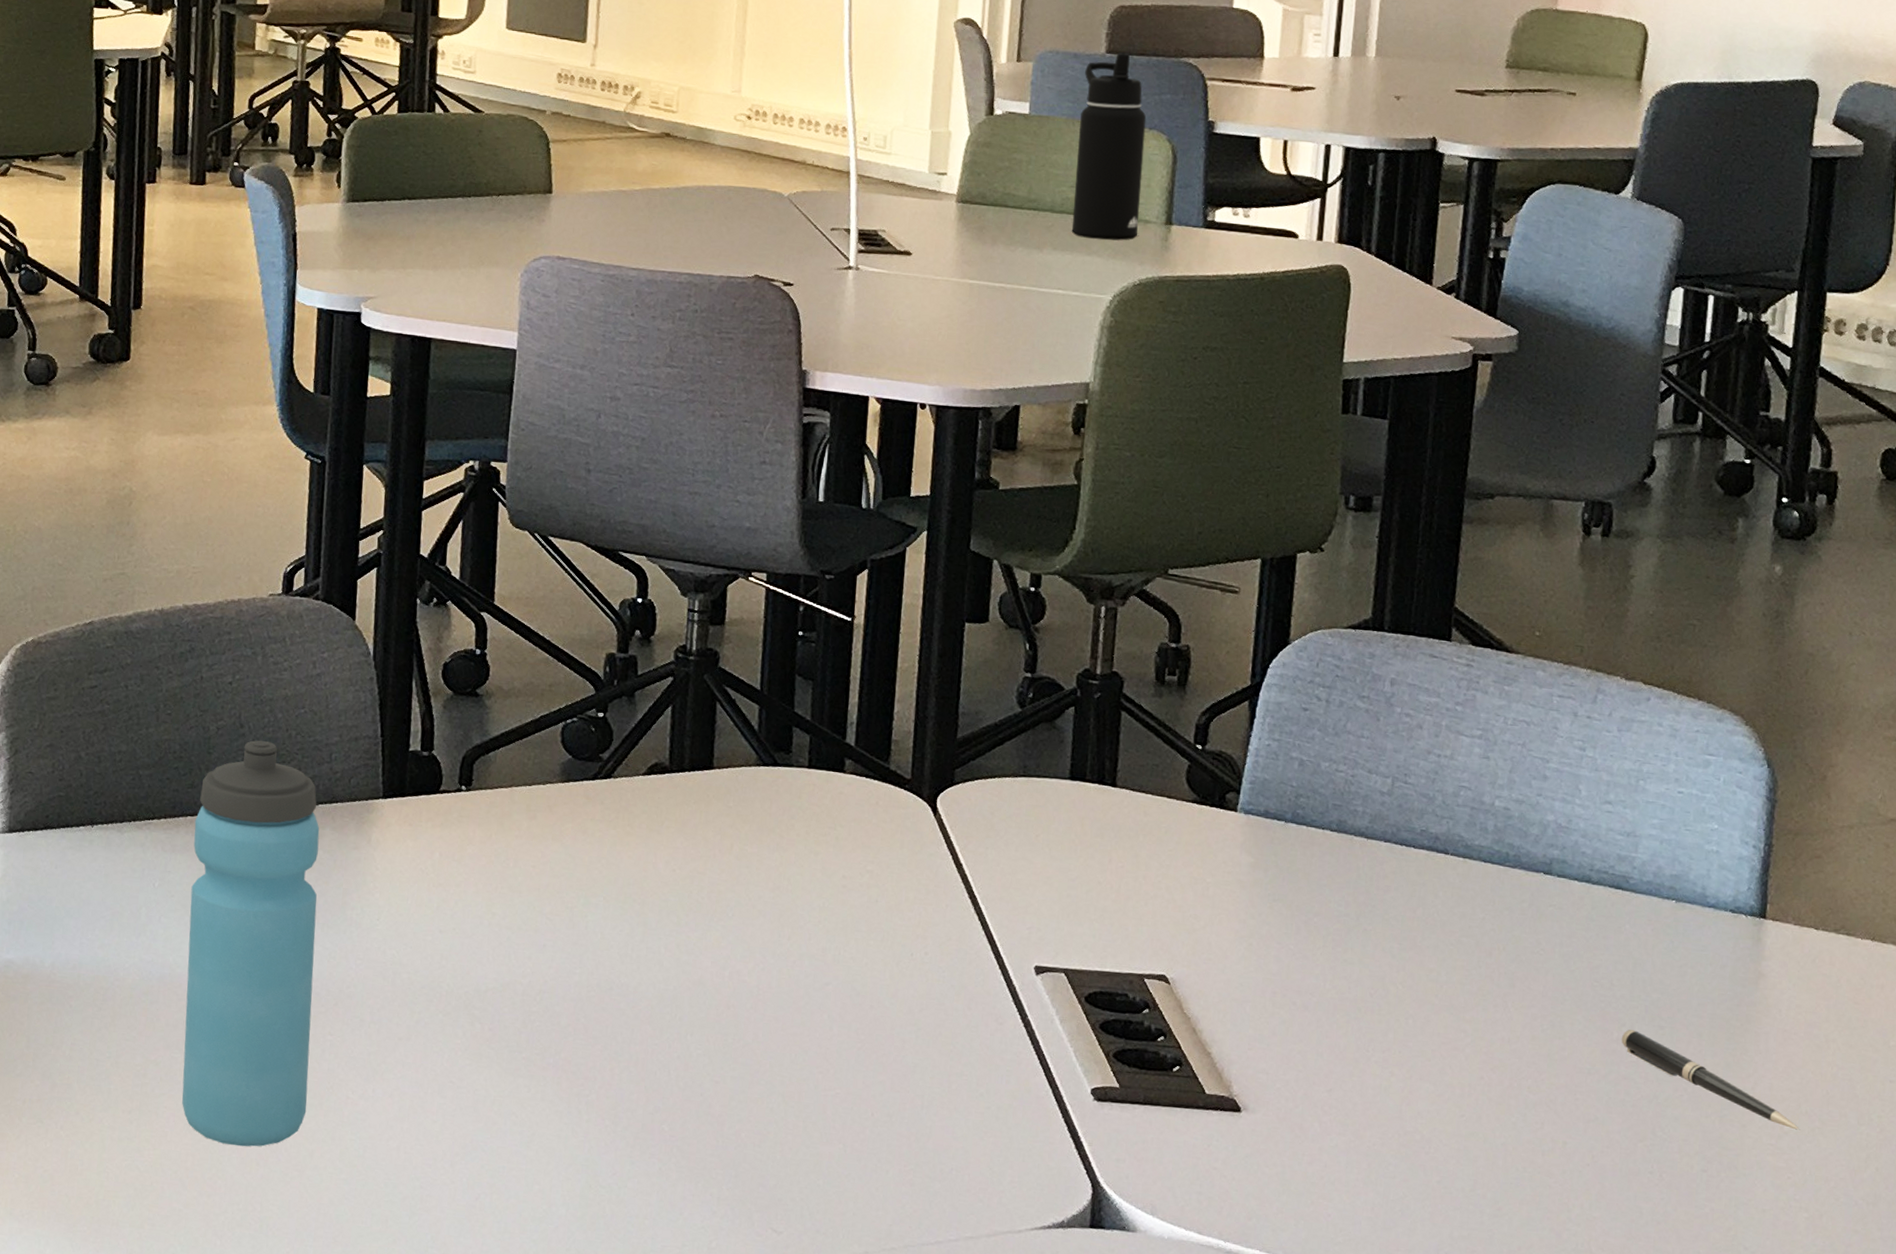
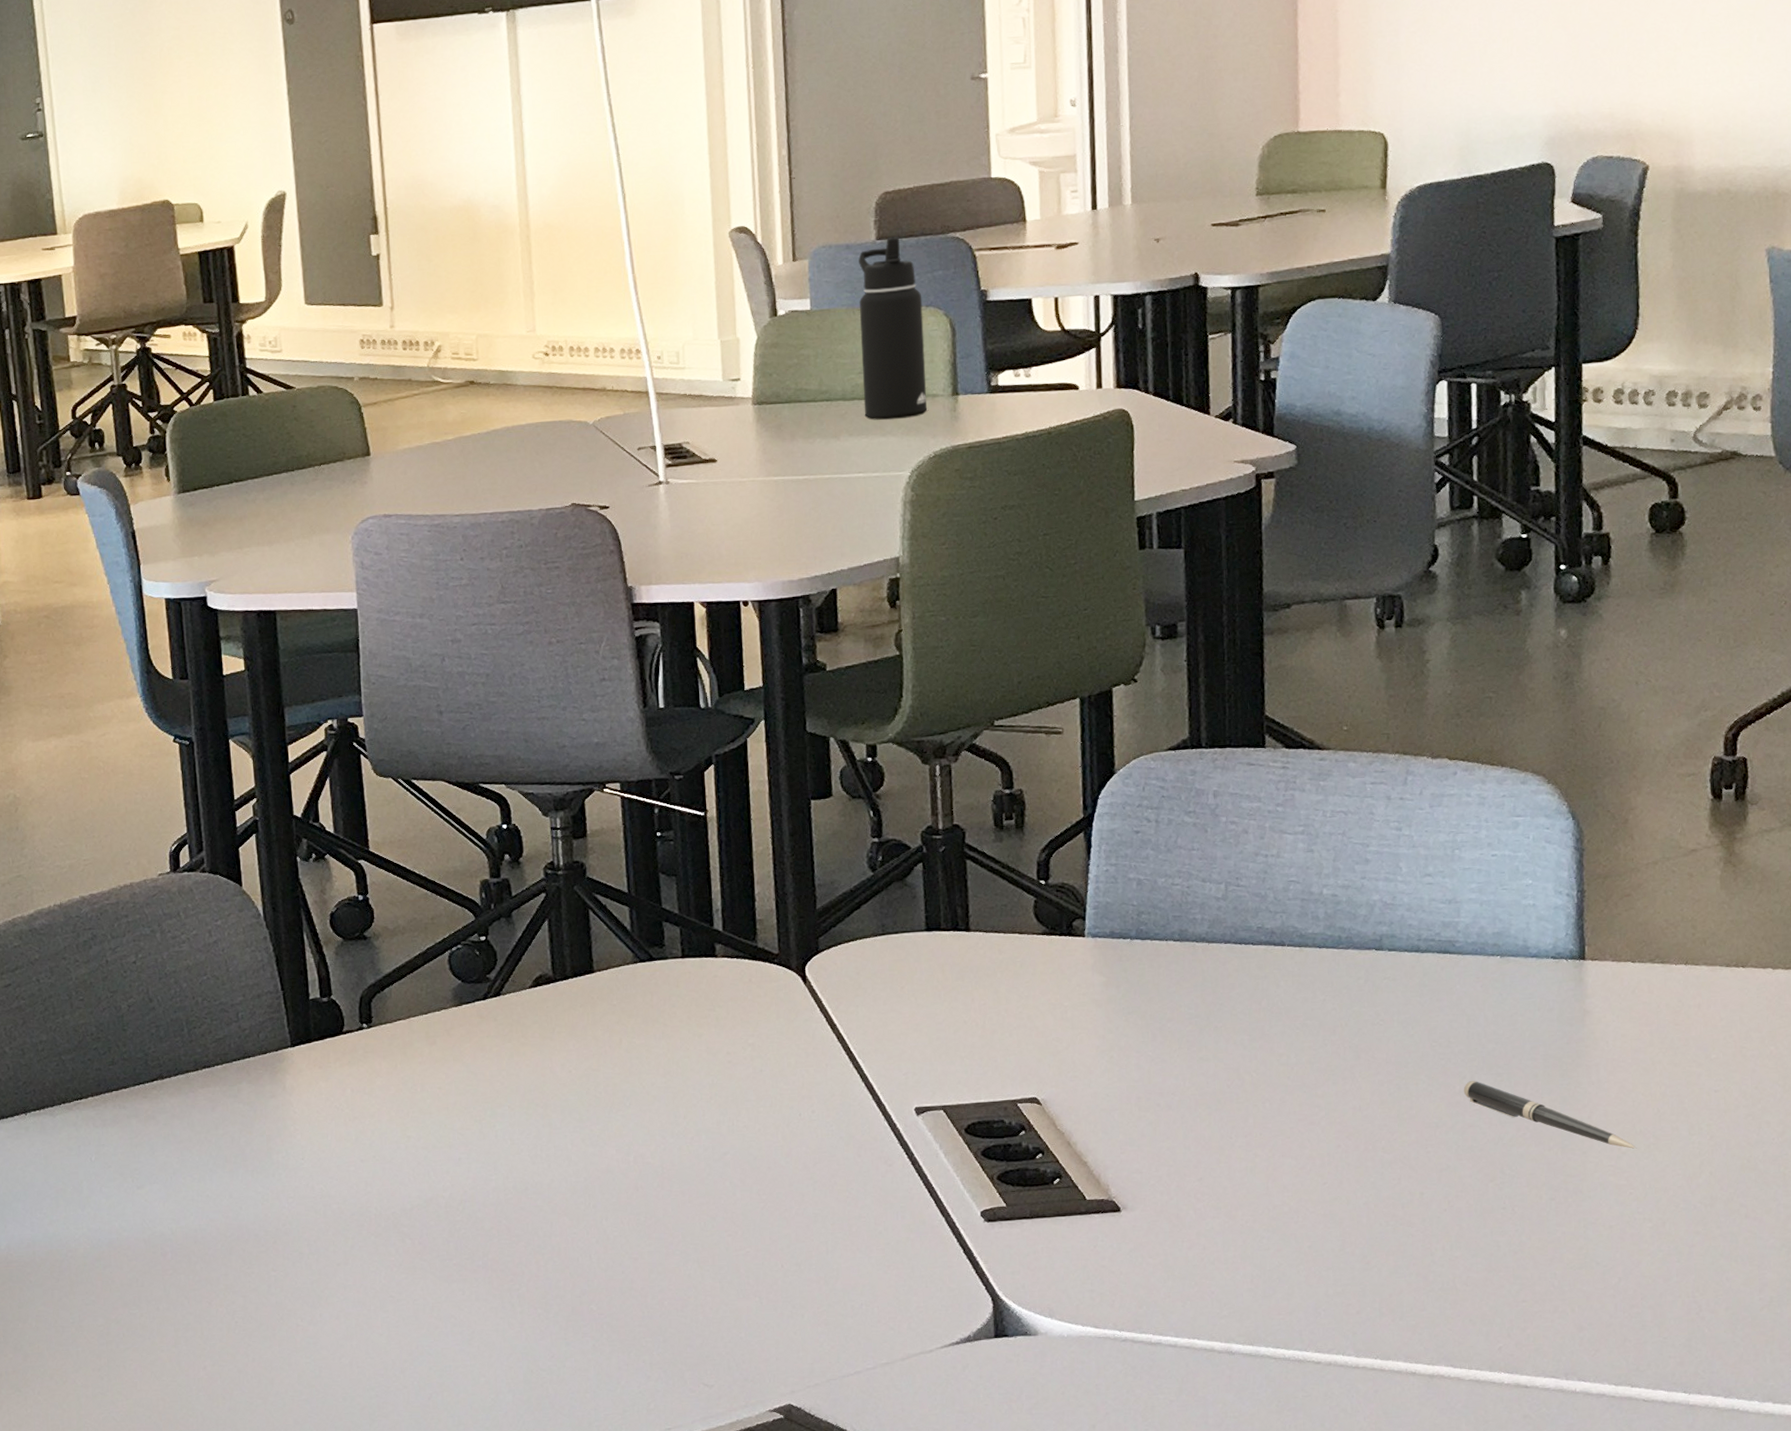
water bottle: present [182,740,320,1147] -> none [120,1010,262,1385]

